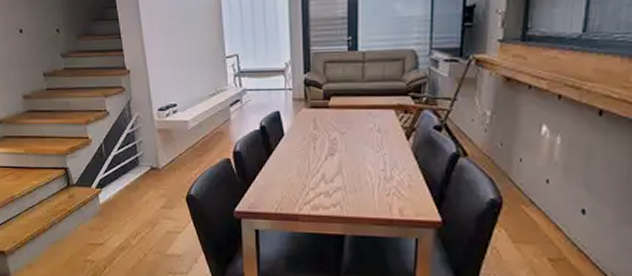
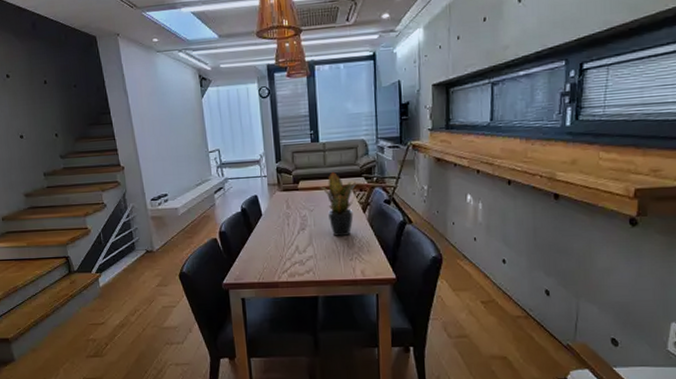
potted plant: none [353,87,401,167] -> present [318,171,357,237]

